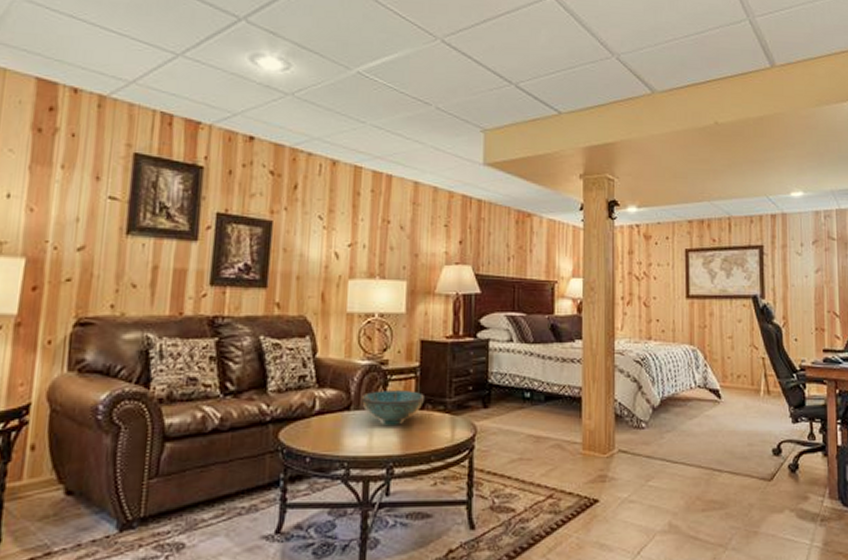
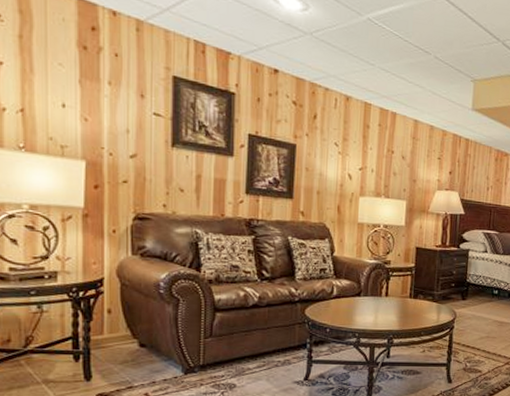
decorative bowl: present [360,390,426,425] -> none [368,283,419,309]

